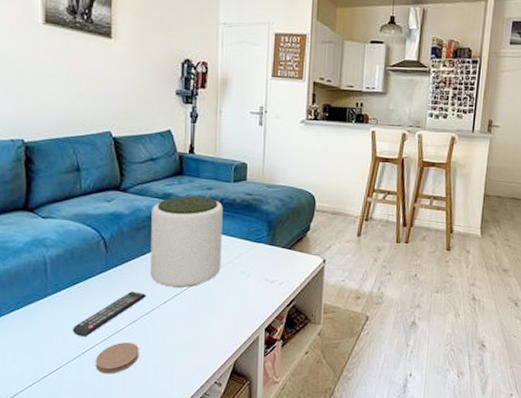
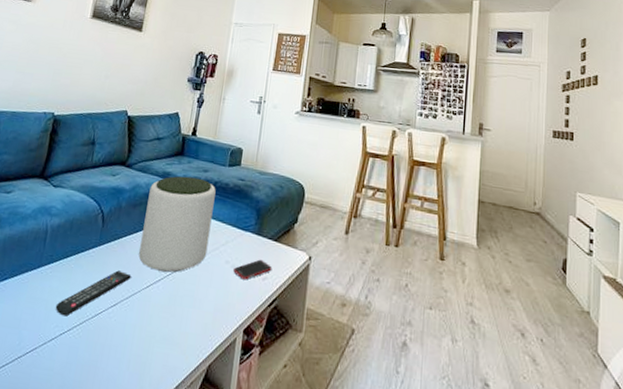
coaster: present [95,342,139,374] -> none [68,327,115,364]
cell phone: none [250,267,288,287] -> present [233,259,273,280]

